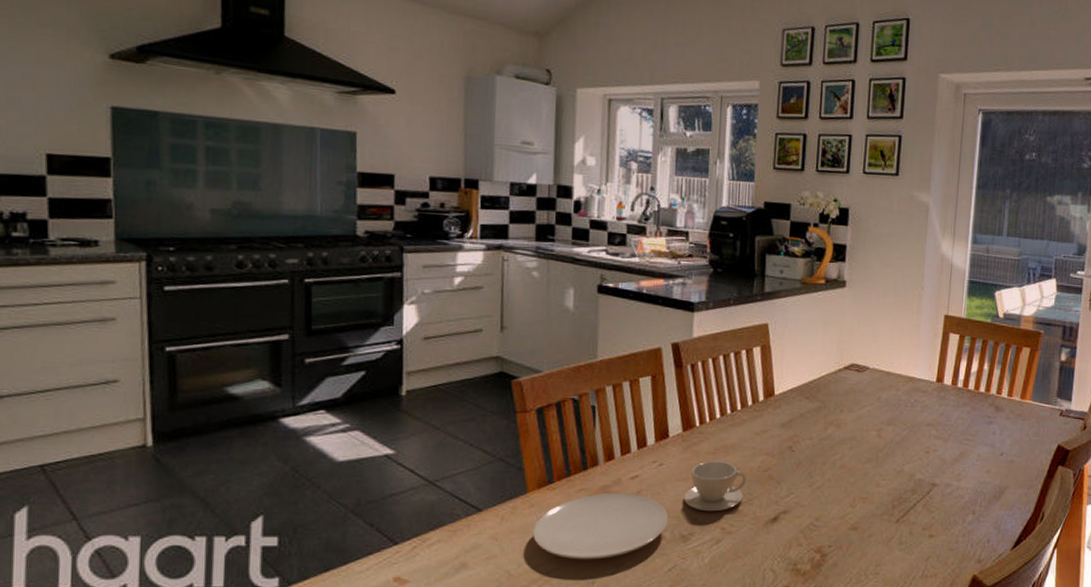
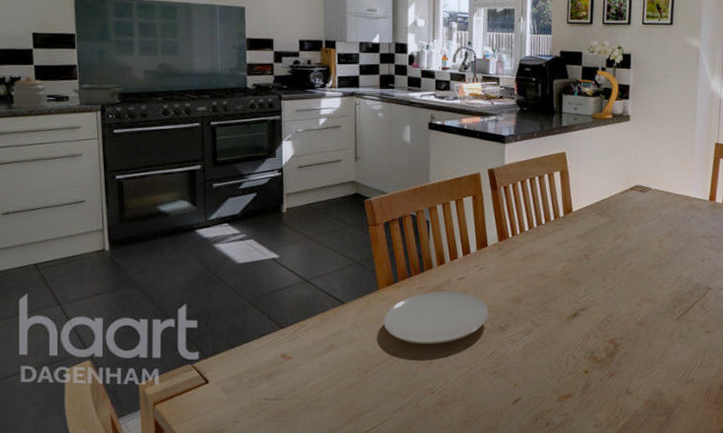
jar: none [12,211,68,258] -> present [11,76,49,111]
saucepan: none [104,225,182,256] -> present [72,84,125,107]
teacup: present [684,461,747,512] -> none [501,266,551,308]

